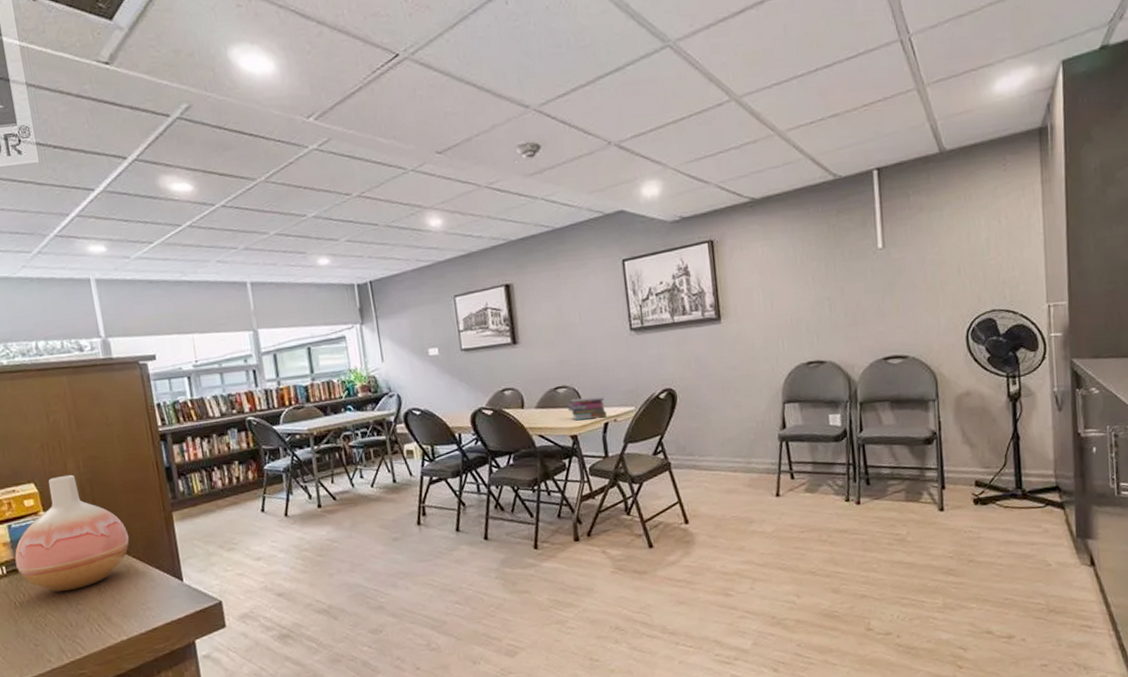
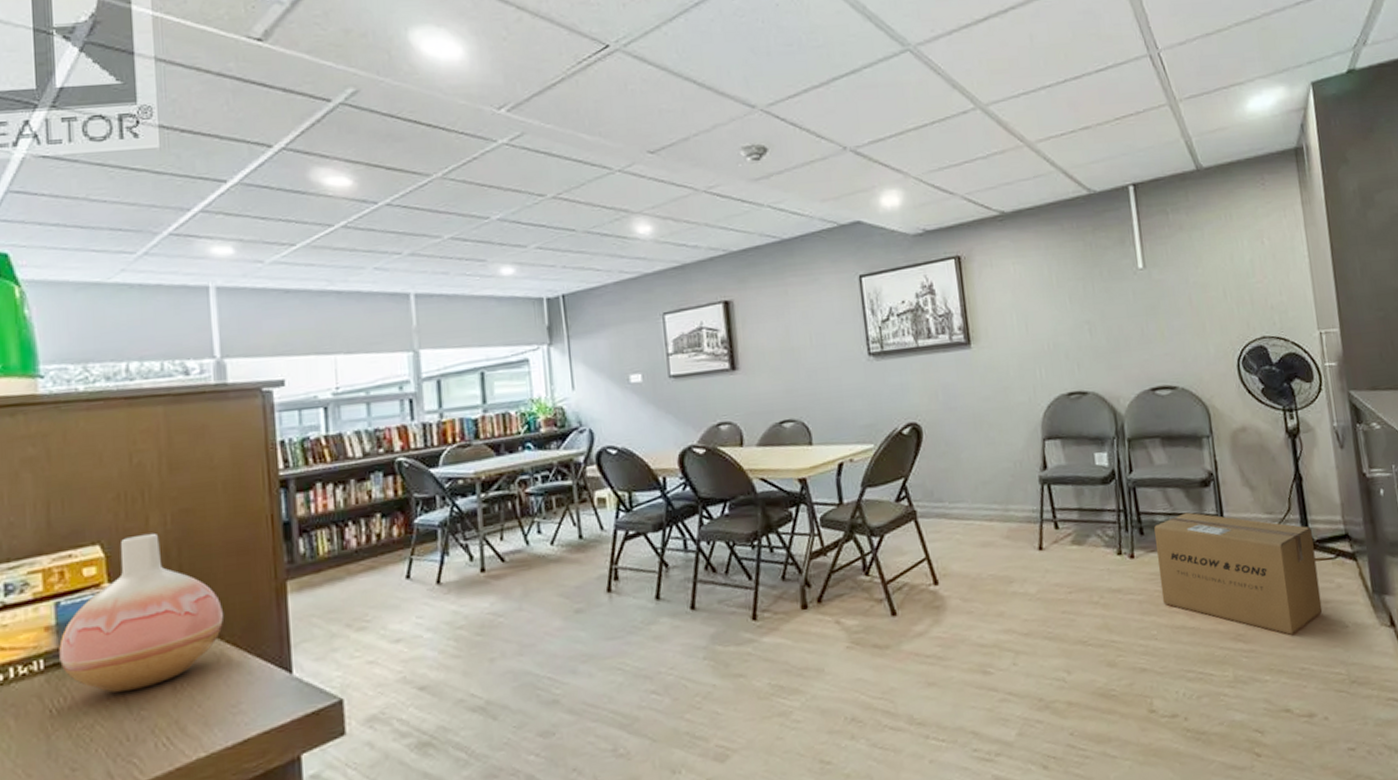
books: present [567,396,608,421] -> none [795,432,842,461]
box: none [880,466,1029,572] -> present [1154,512,1323,636]

